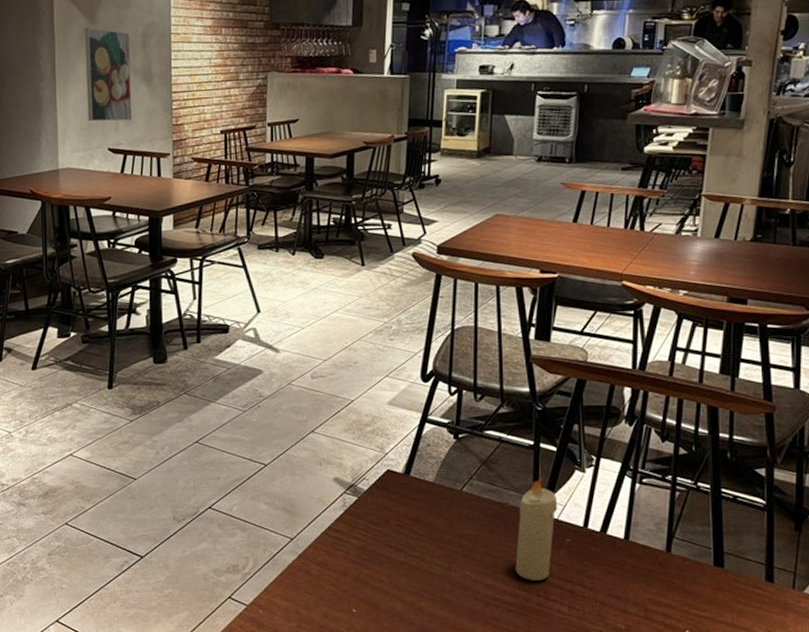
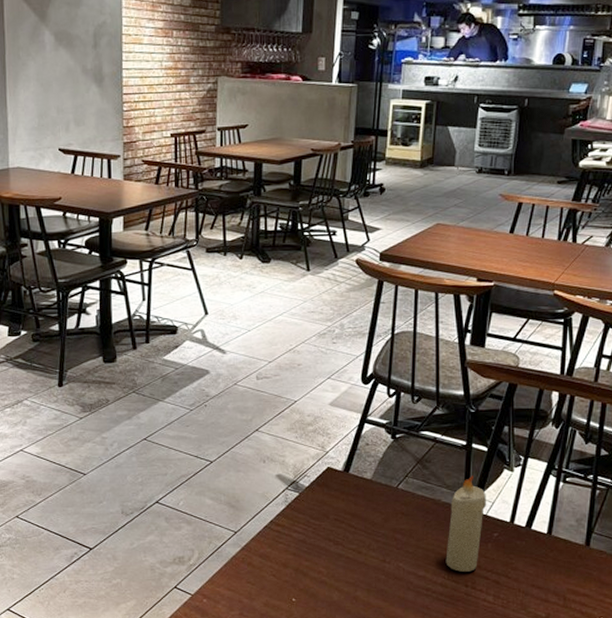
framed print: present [84,27,133,122] -> none [34,25,83,122]

